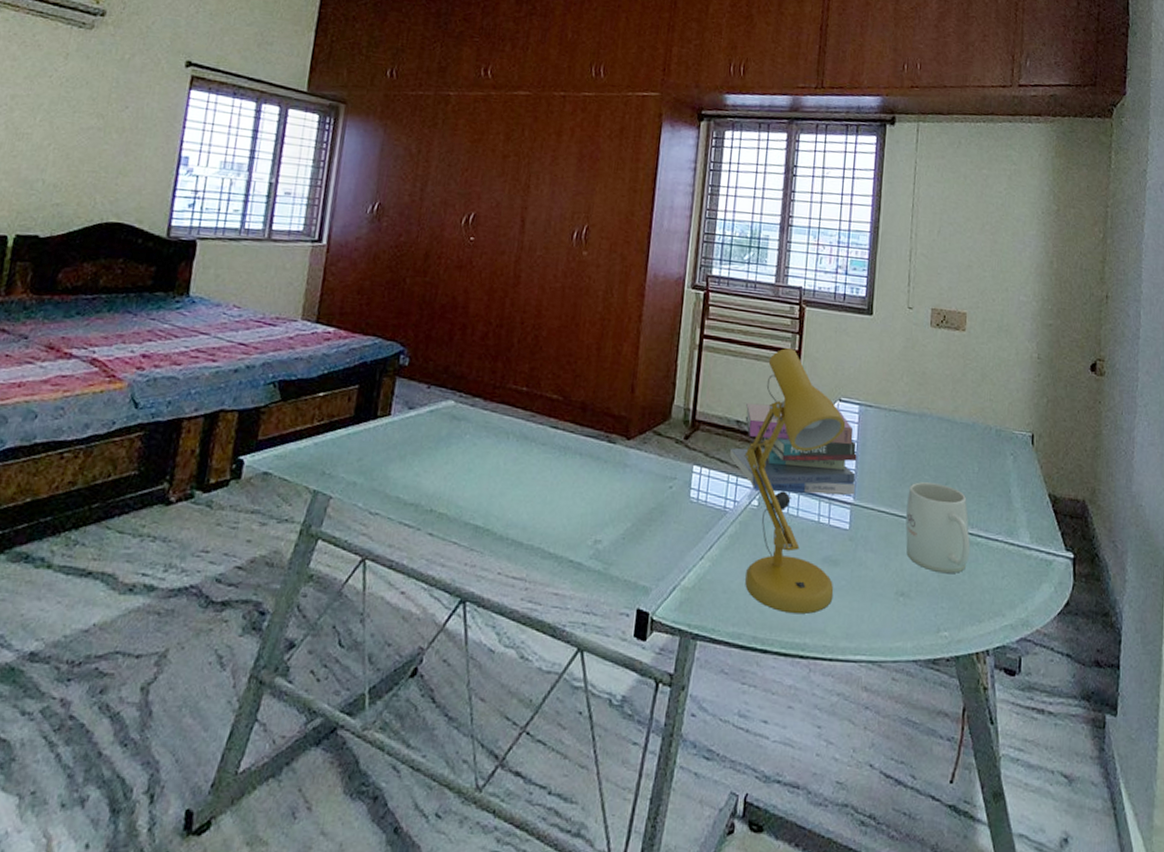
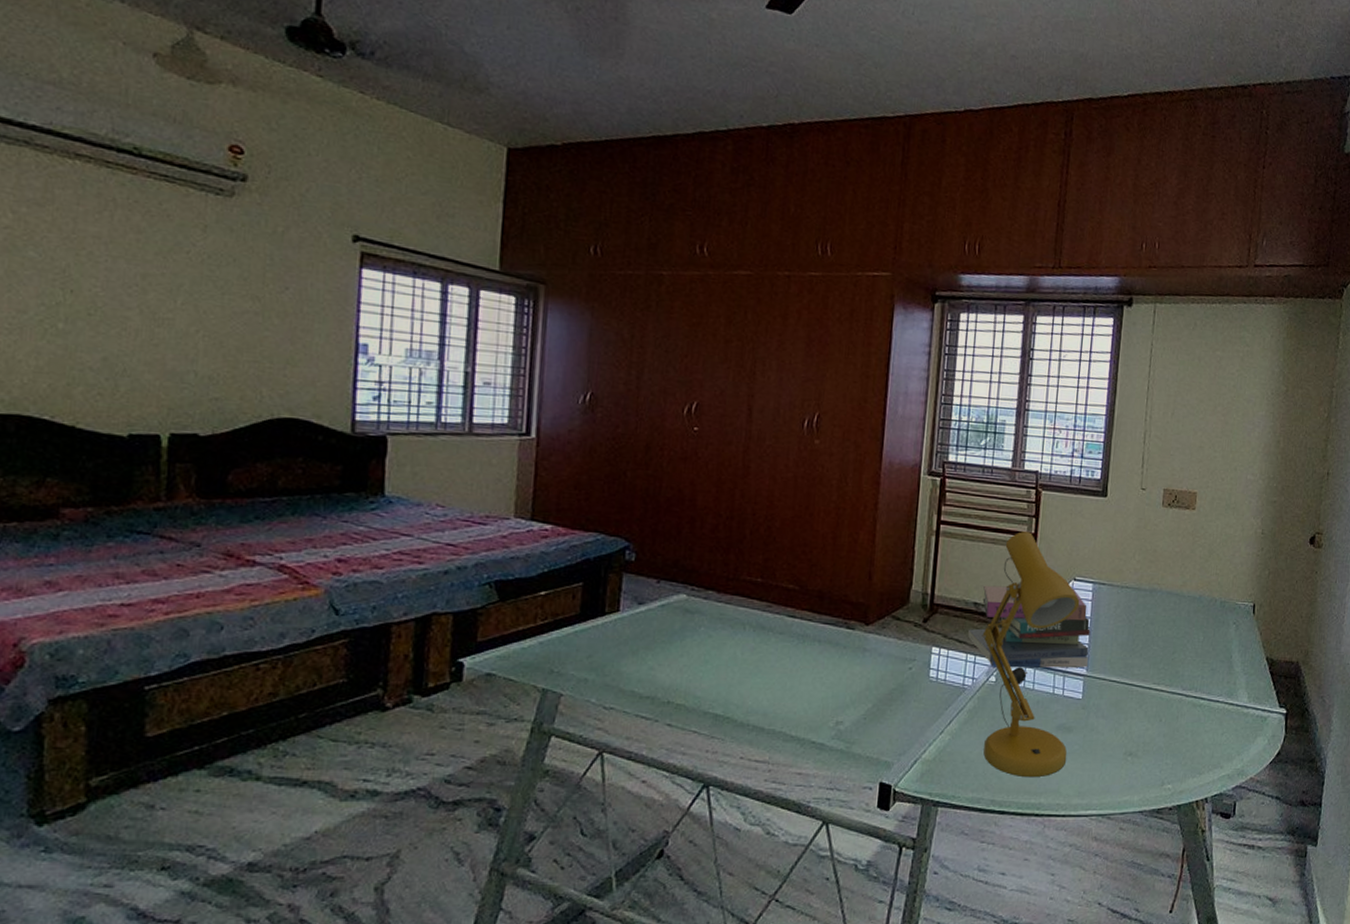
mug: present [905,482,971,574] -> none [1134,652,1194,734]

